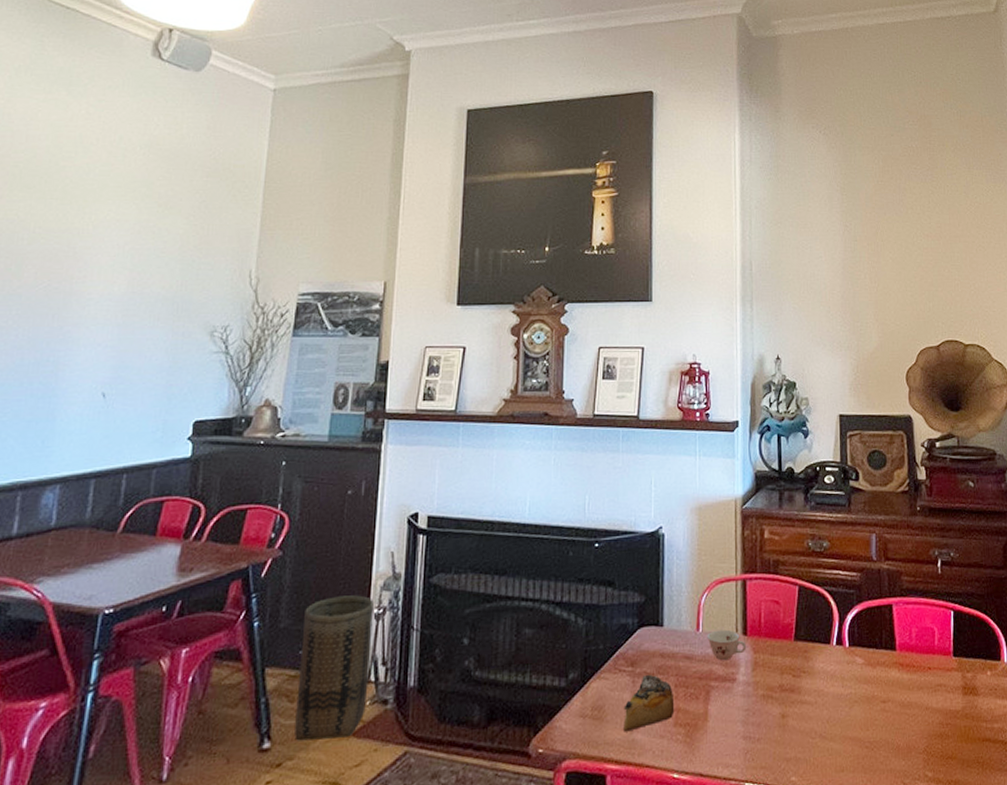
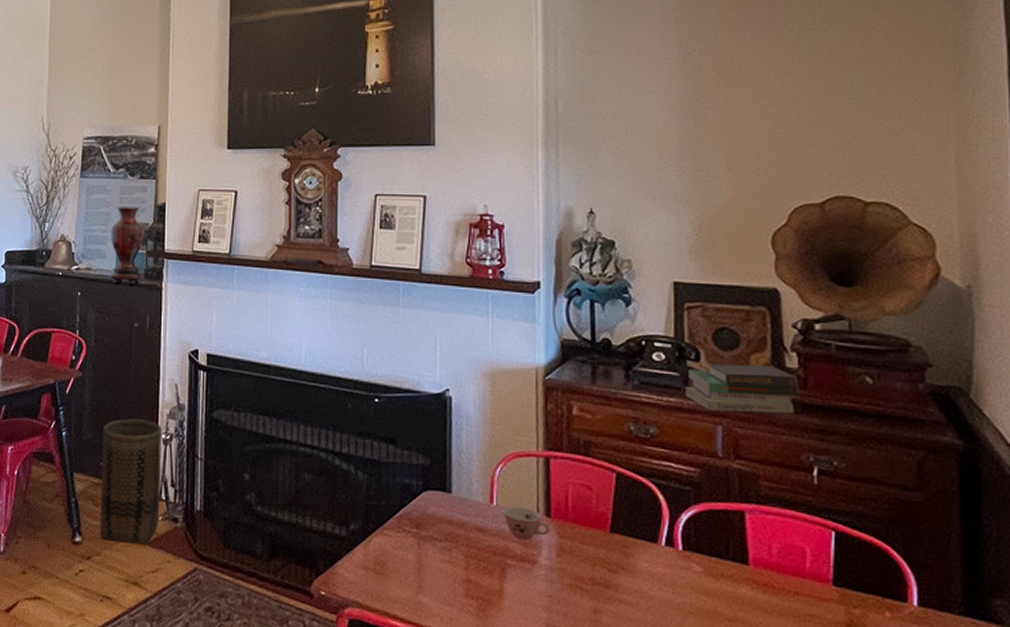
vase: none [323,367,363,452] -> present [111,207,143,286]
cake slice: present [623,674,675,732] -> none [408,539,465,593]
books: none [849,479,926,522] -> present [685,363,797,414]

